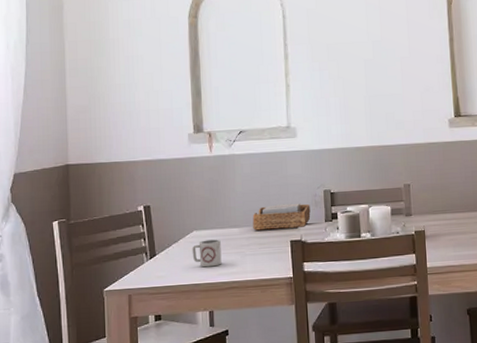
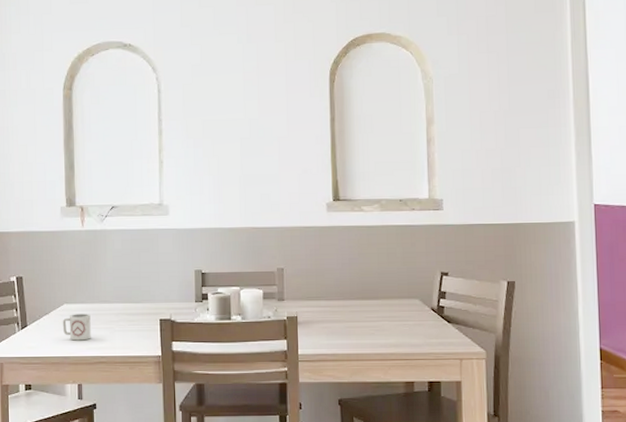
napkin holder: present [252,203,311,231] -> none [122,282,181,307]

